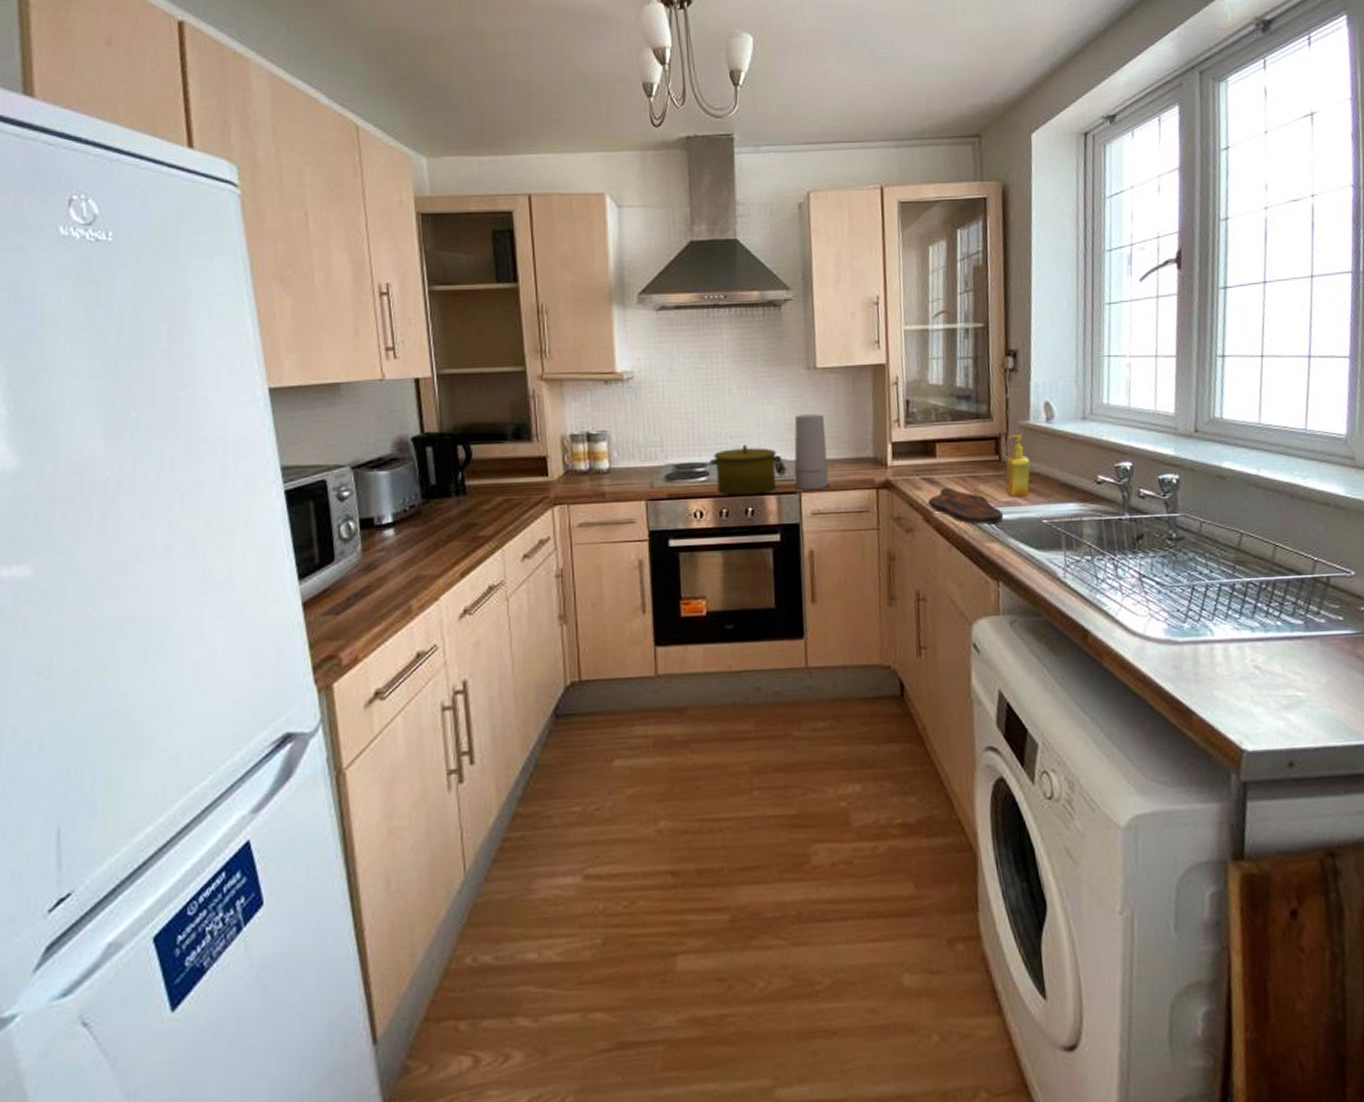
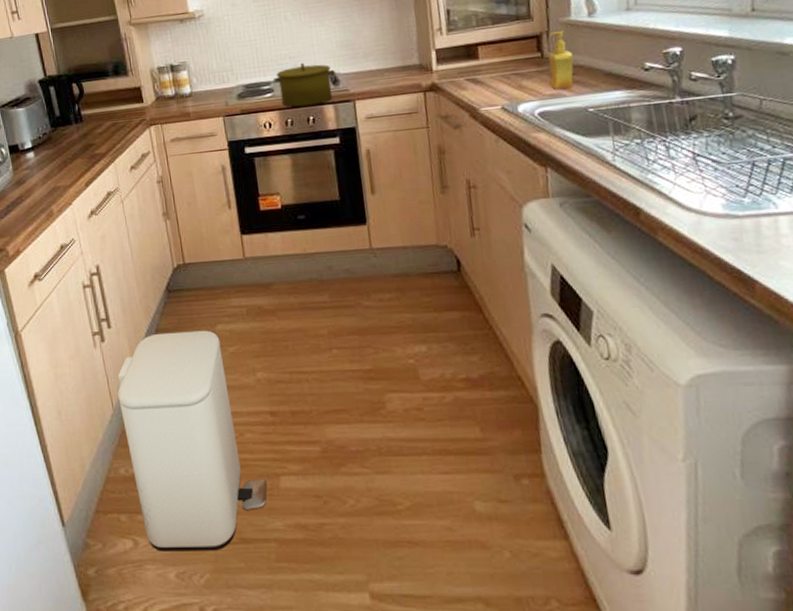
pedal bin: none [474,766,660,1070] -> present [117,330,268,552]
canister: present [794,414,829,491] -> none [345,30,380,98]
cutting board: present [928,487,1004,525] -> none [474,85,549,118]

